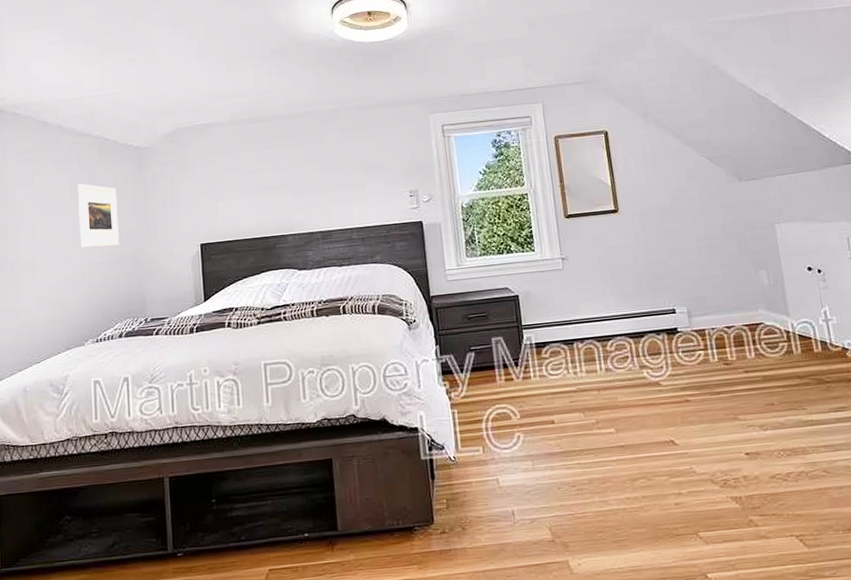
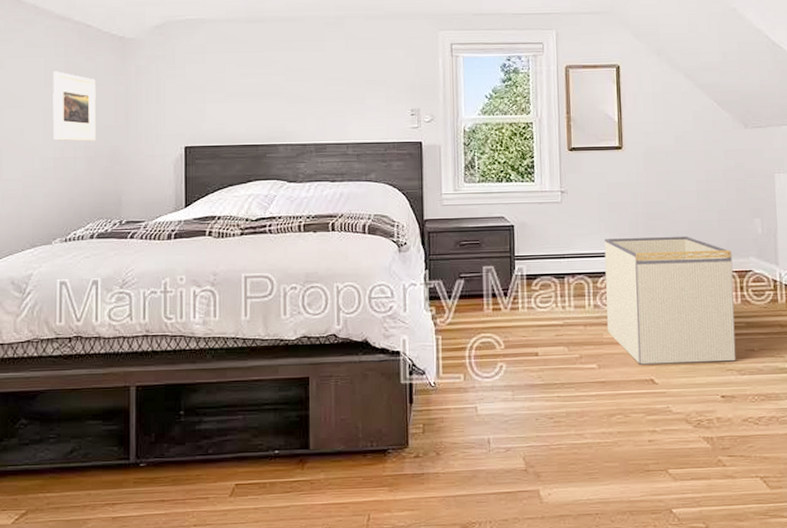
storage bin: none [609,293,757,426] -> present [604,235,736,365]

